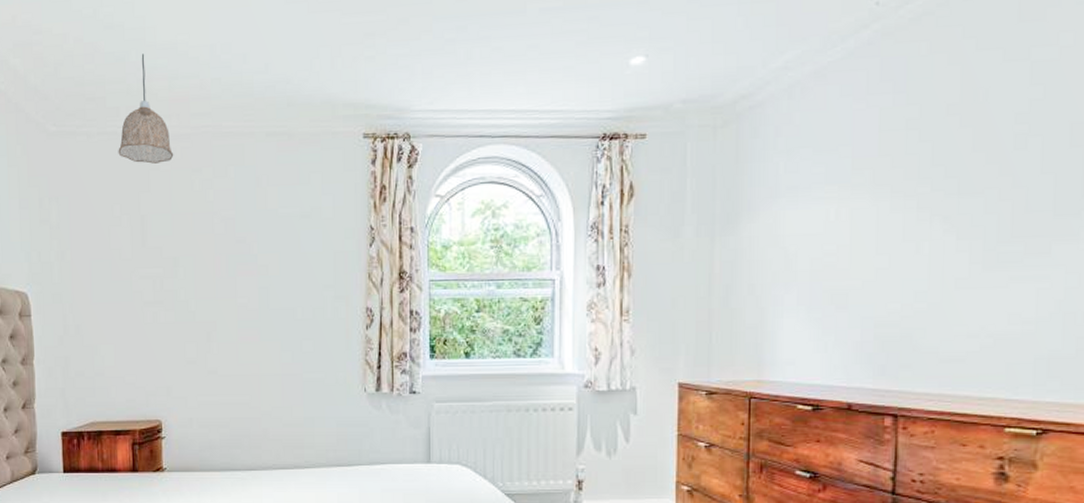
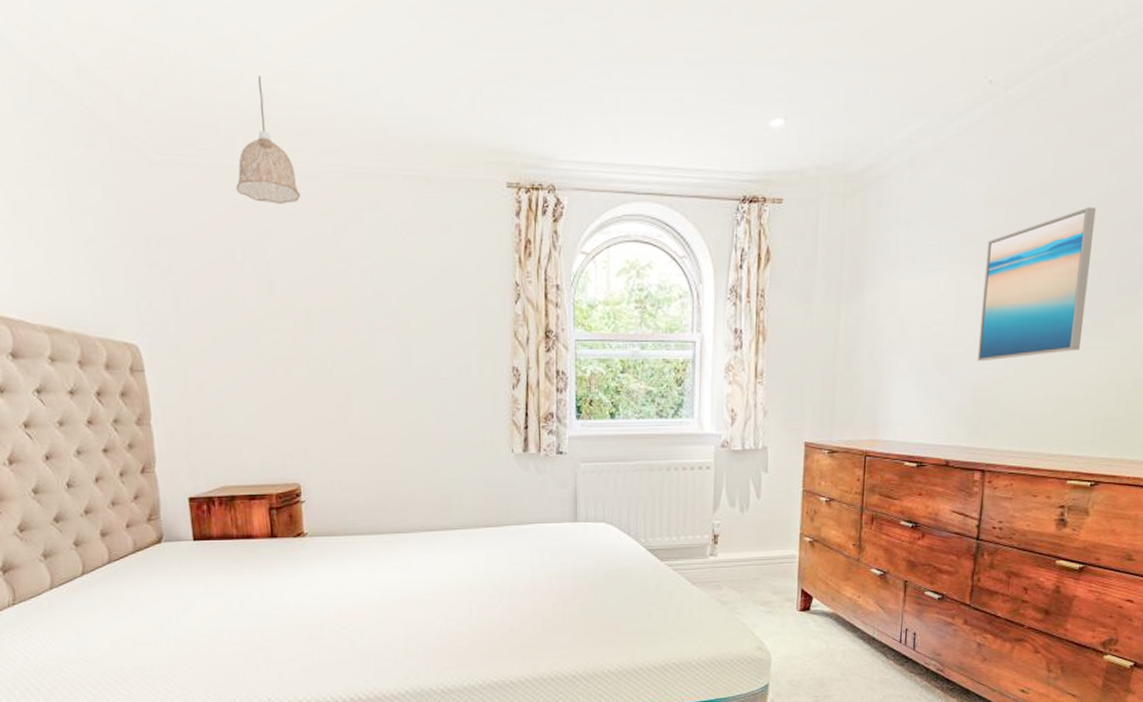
wall art: none [879,124,1018,295] -> present [977,207,1096,362]

